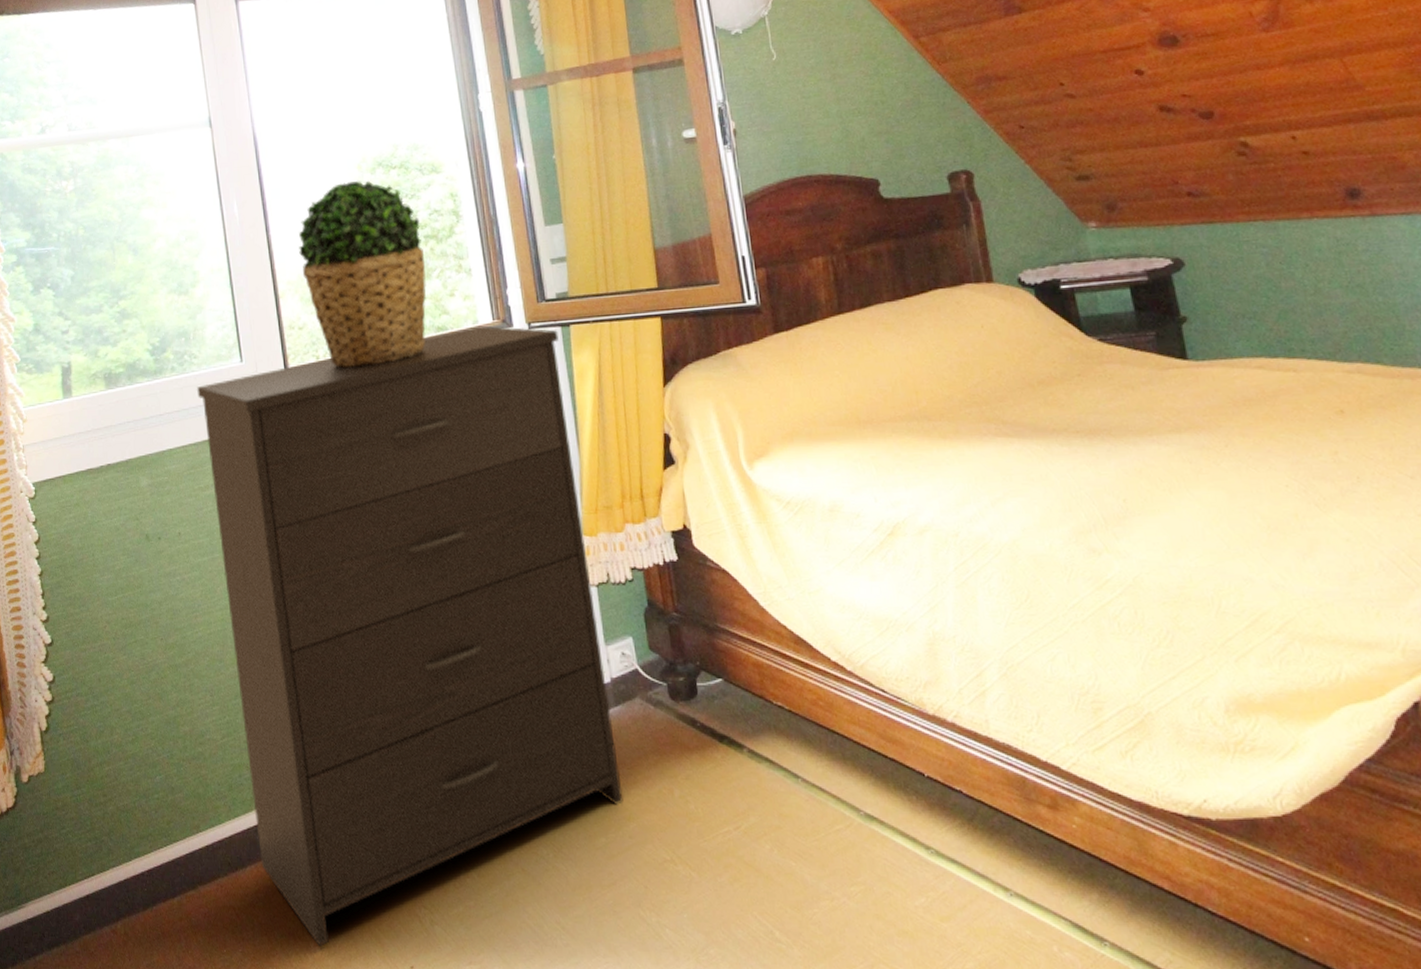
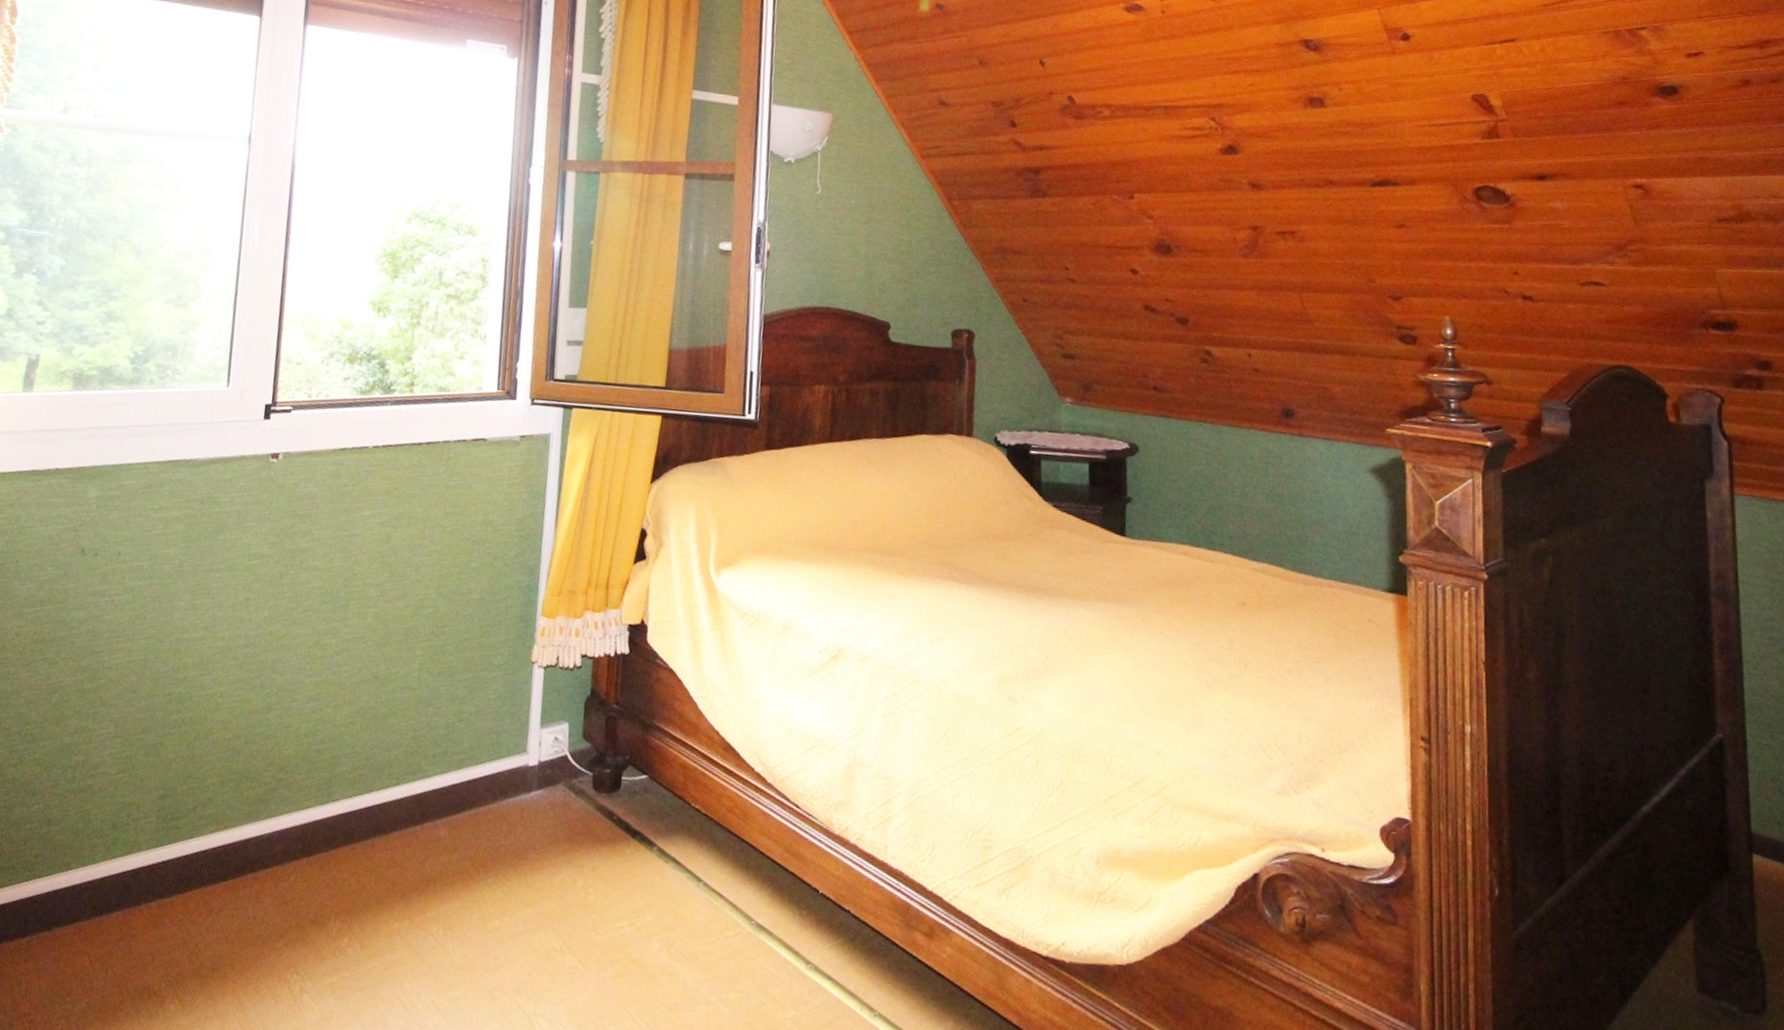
dresser: present [197,325,623,947] -> none [130,392,559,1005]
potted plant: present [299,180,426,367] -> none [312,226,445,414]

